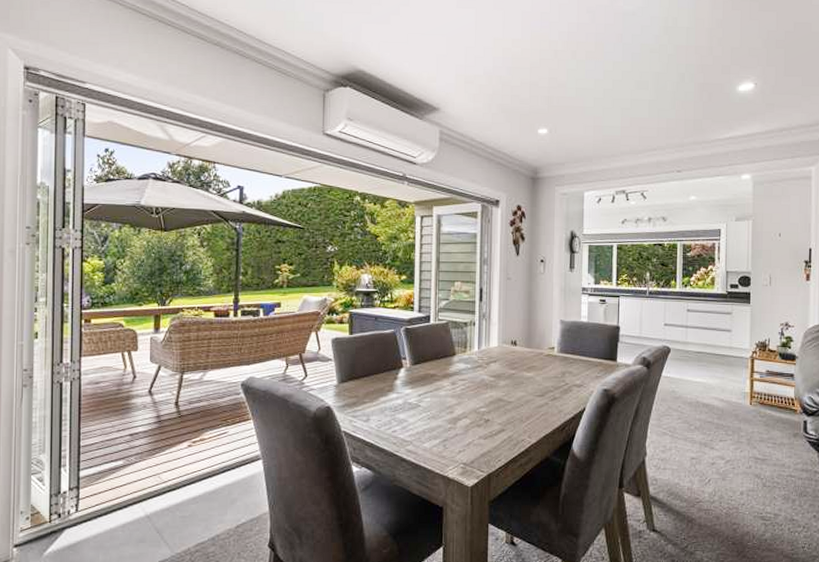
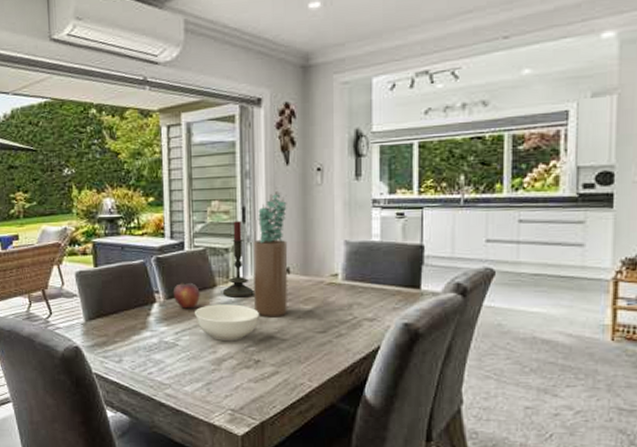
fruit: none [418,350,441,374] -> present [172,282,200,309]
bowl: none [436,370,491,403] -> present [195,304,260,342]
candle: none [461,298,487,365] -> present [223,219,254,298]
vase: none [487,277,516,383] -> present [253,191,288,318]

